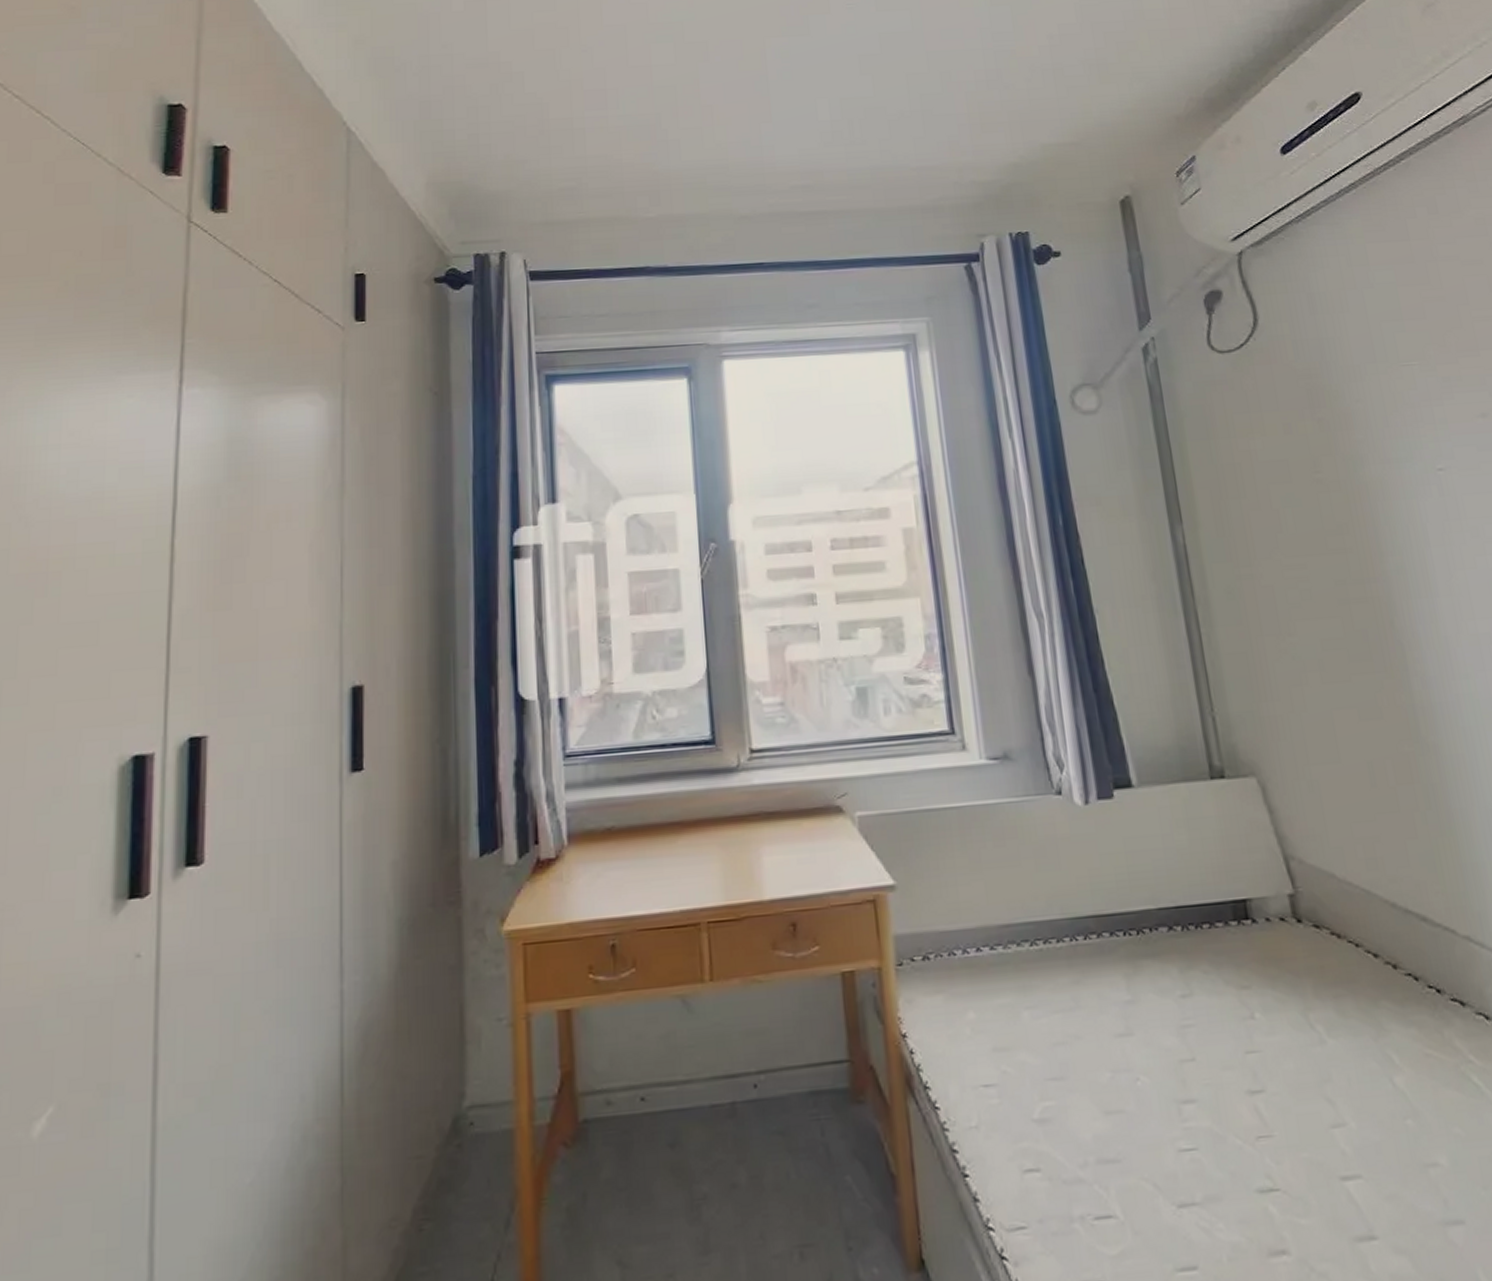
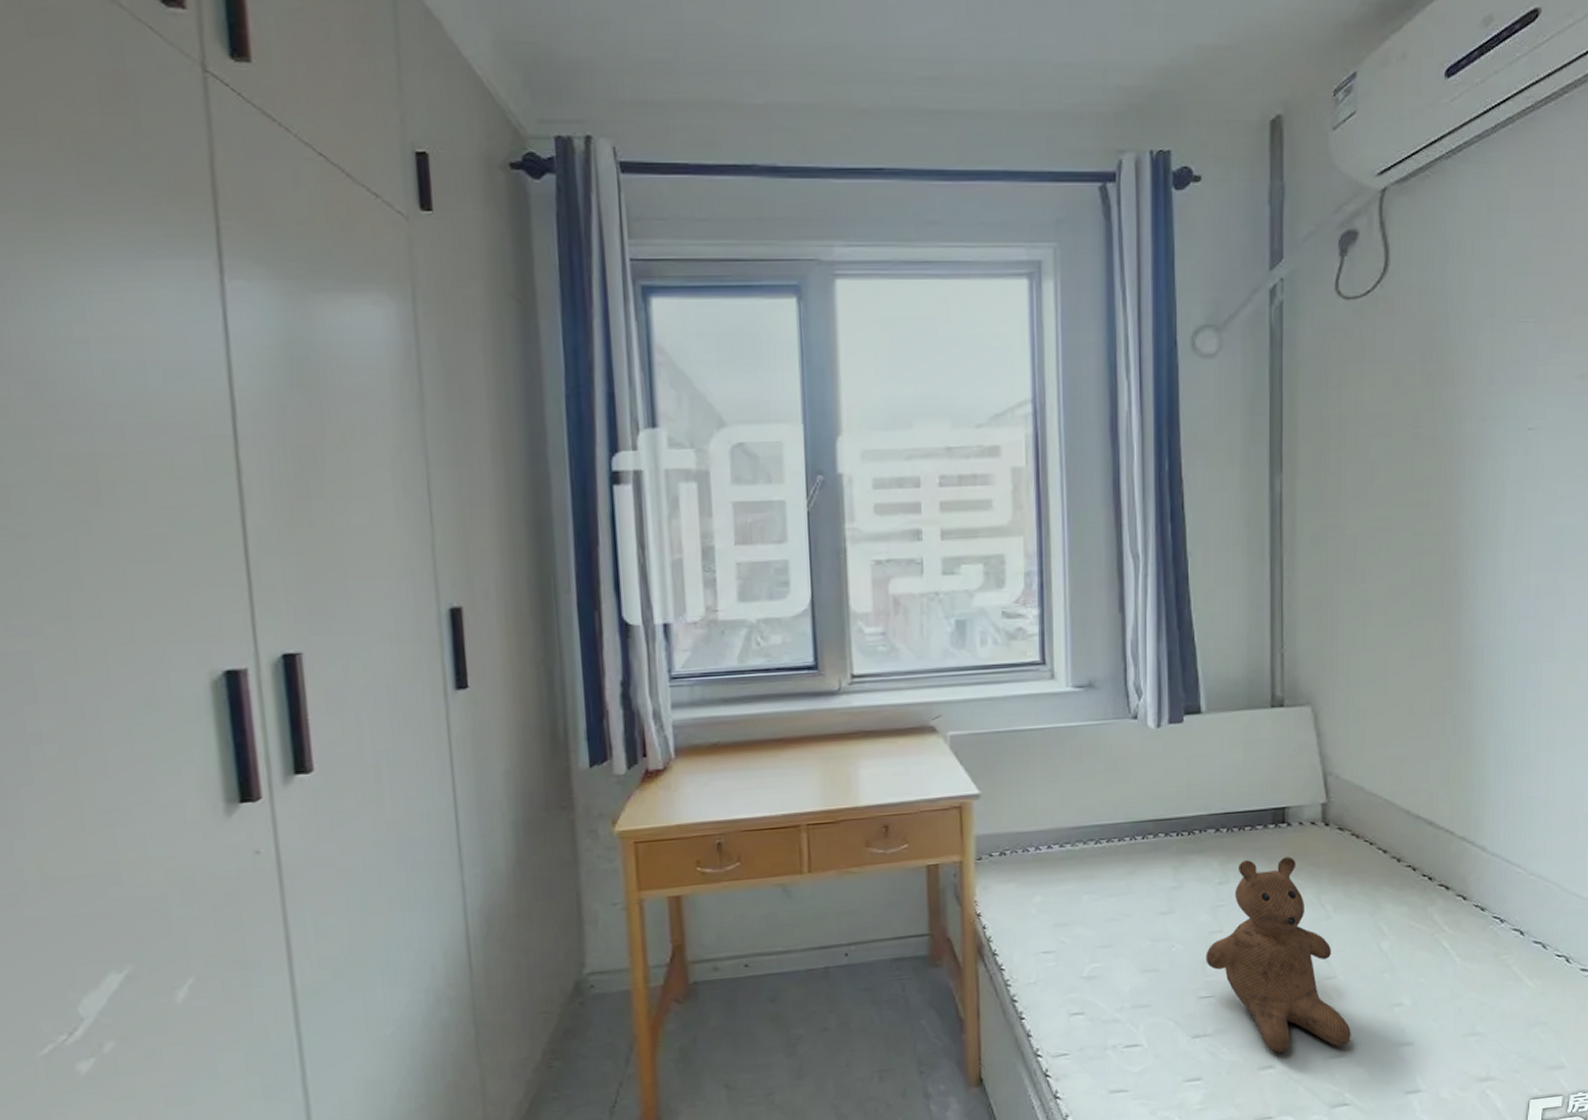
teddy bear: none [1178,962,1381,1231] -> present [1206,857,1351,1053]

